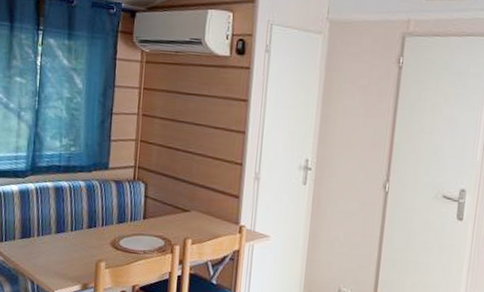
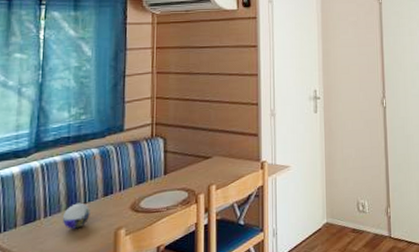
decorative orb: none [53,229,76,253] -> present [63,202,90,229]

